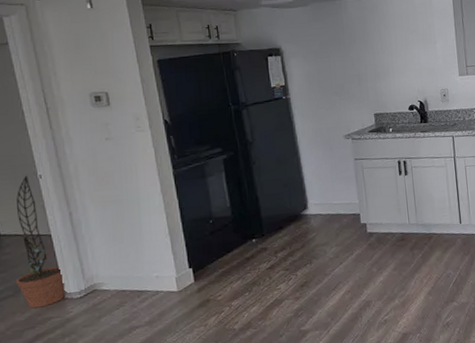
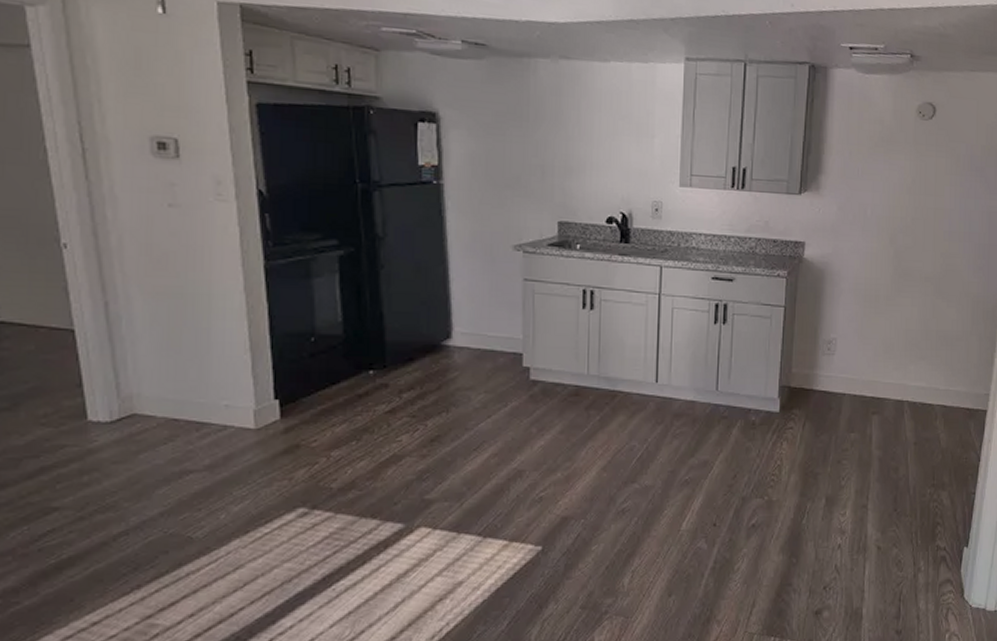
decorative plant: present [15,176,66,309] -> none [14,242,90,430]

